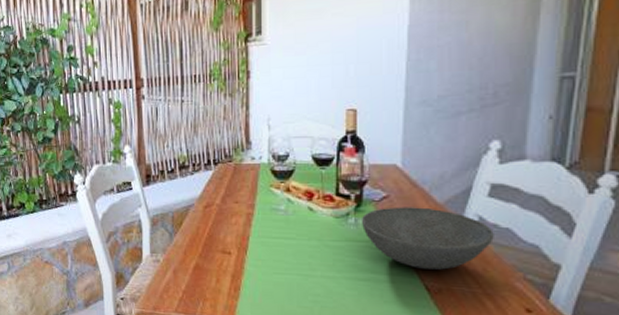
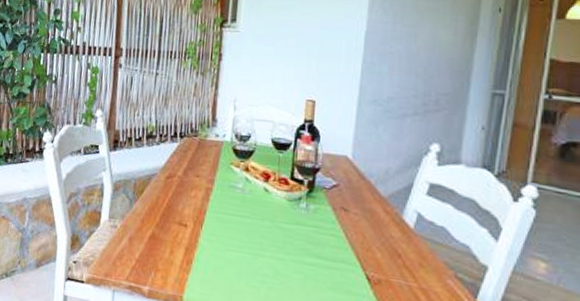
bowl: present [361,207,494,270] -> none [311,196,430,262]

